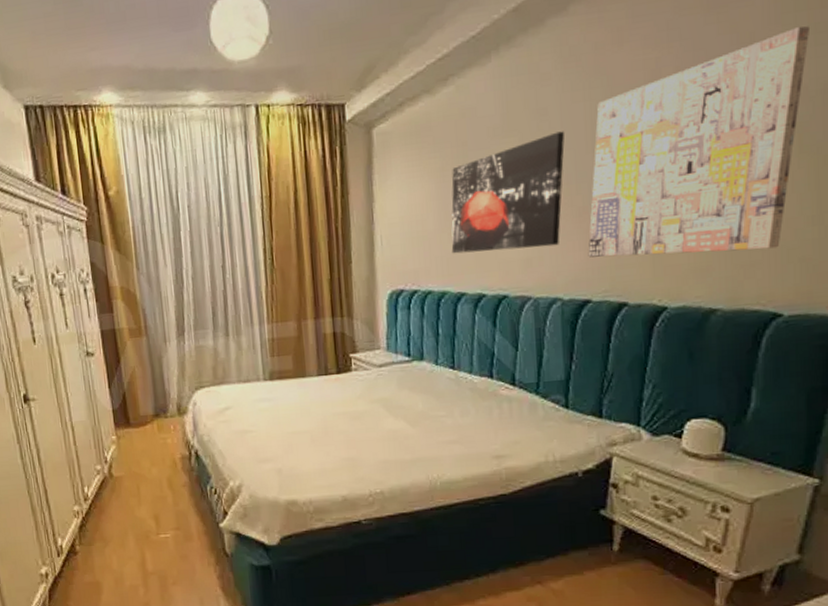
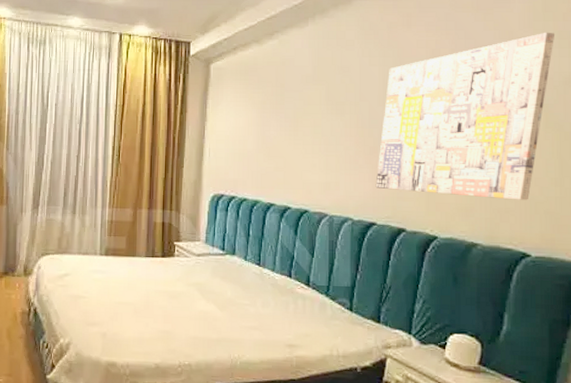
wall art: present [451,131,565,254] -> none [265,86,363,175]

